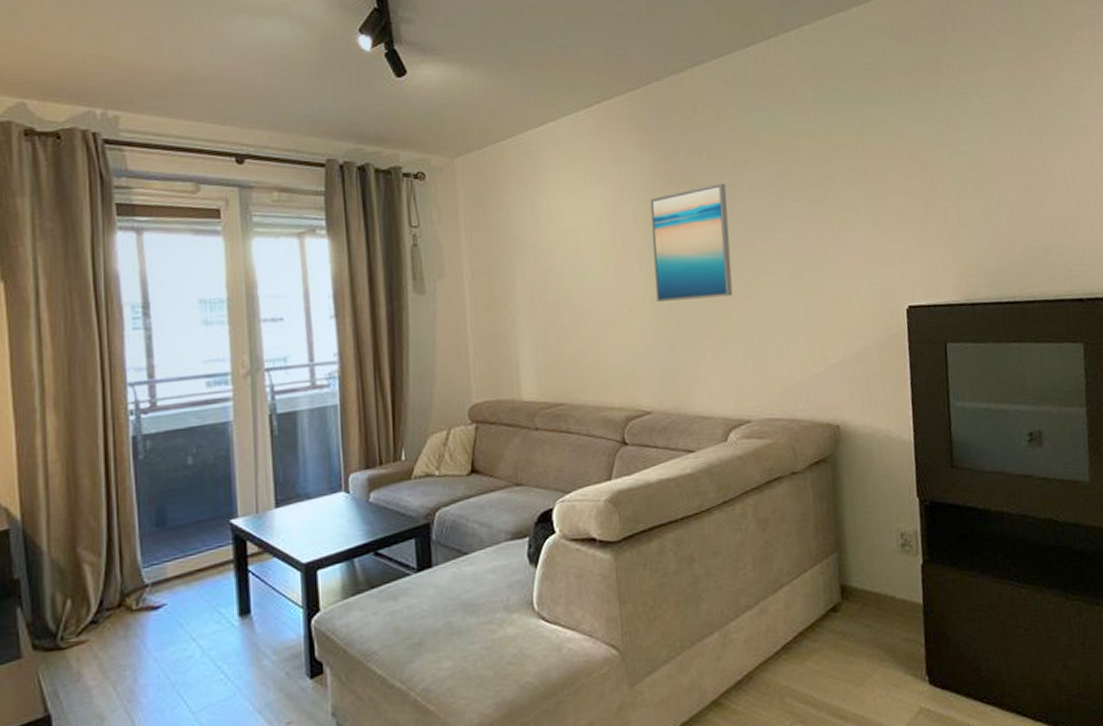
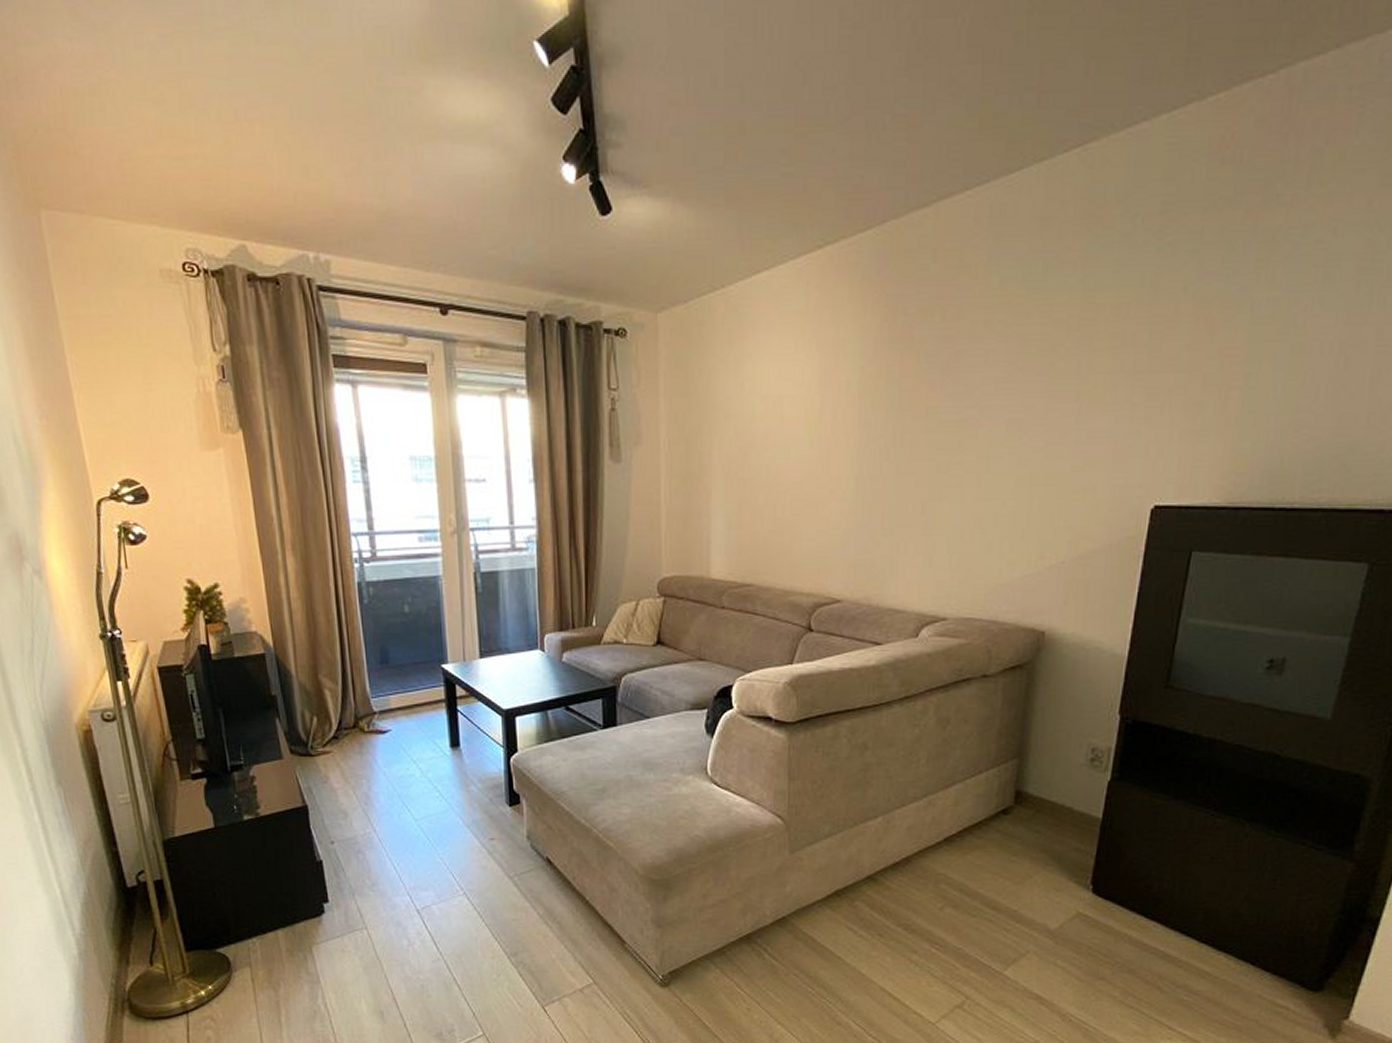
wall art: present [650,183,733,302] -> none [861,349,958,484]

